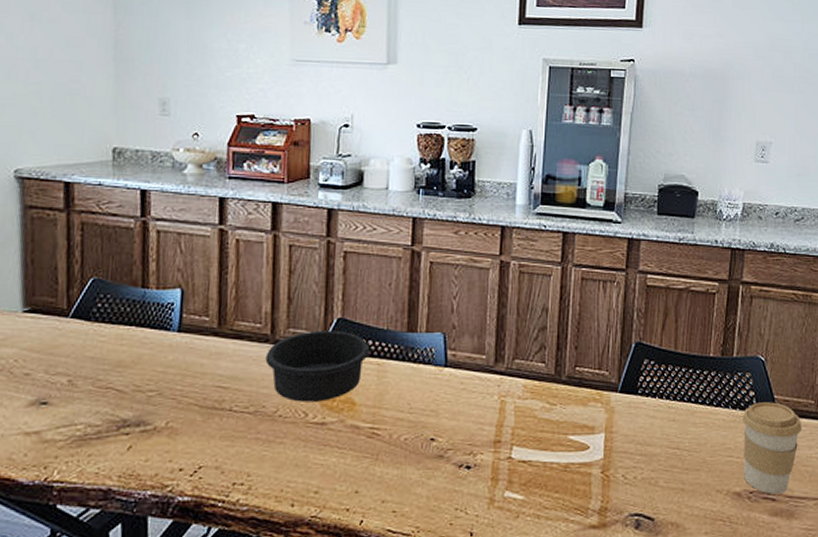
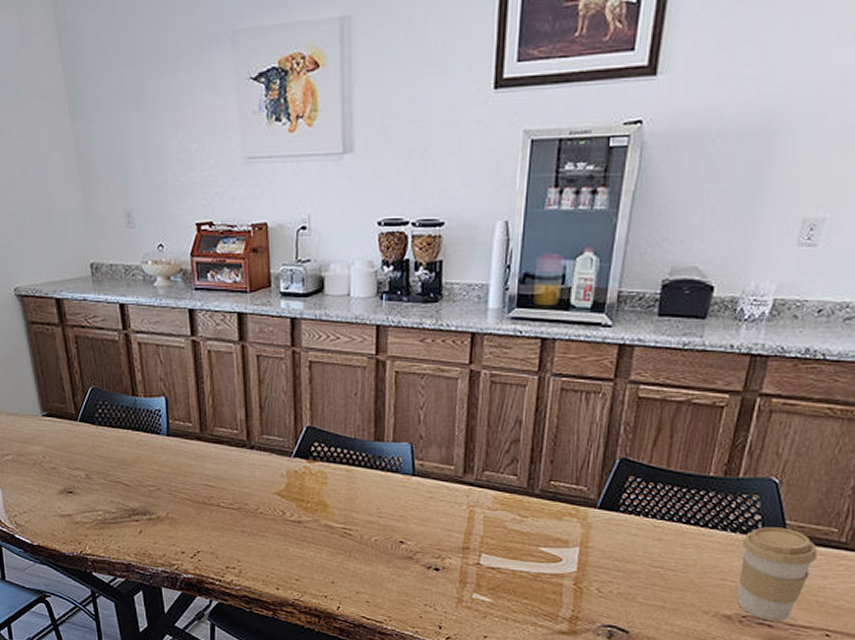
bowl: present [265,330,370,402] -> none [244,437,339,503]

